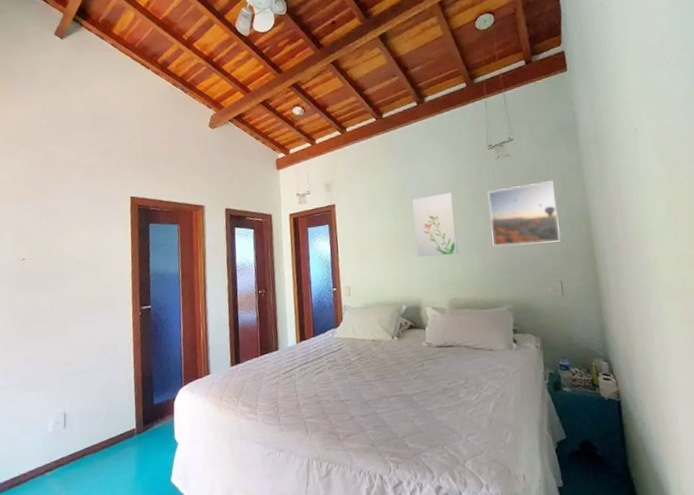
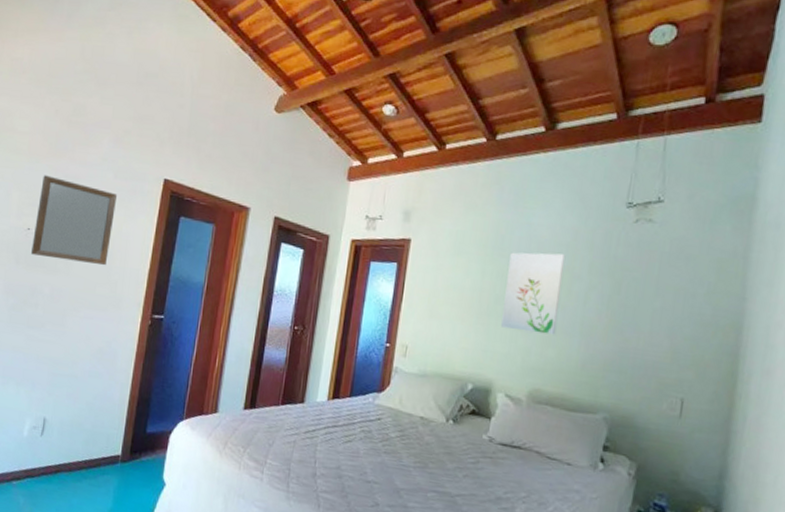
home mirror: none [28,212,95,280] -> present [30,175,118,266]
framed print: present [488,180,561,246] -> none [603,262,705,348]

